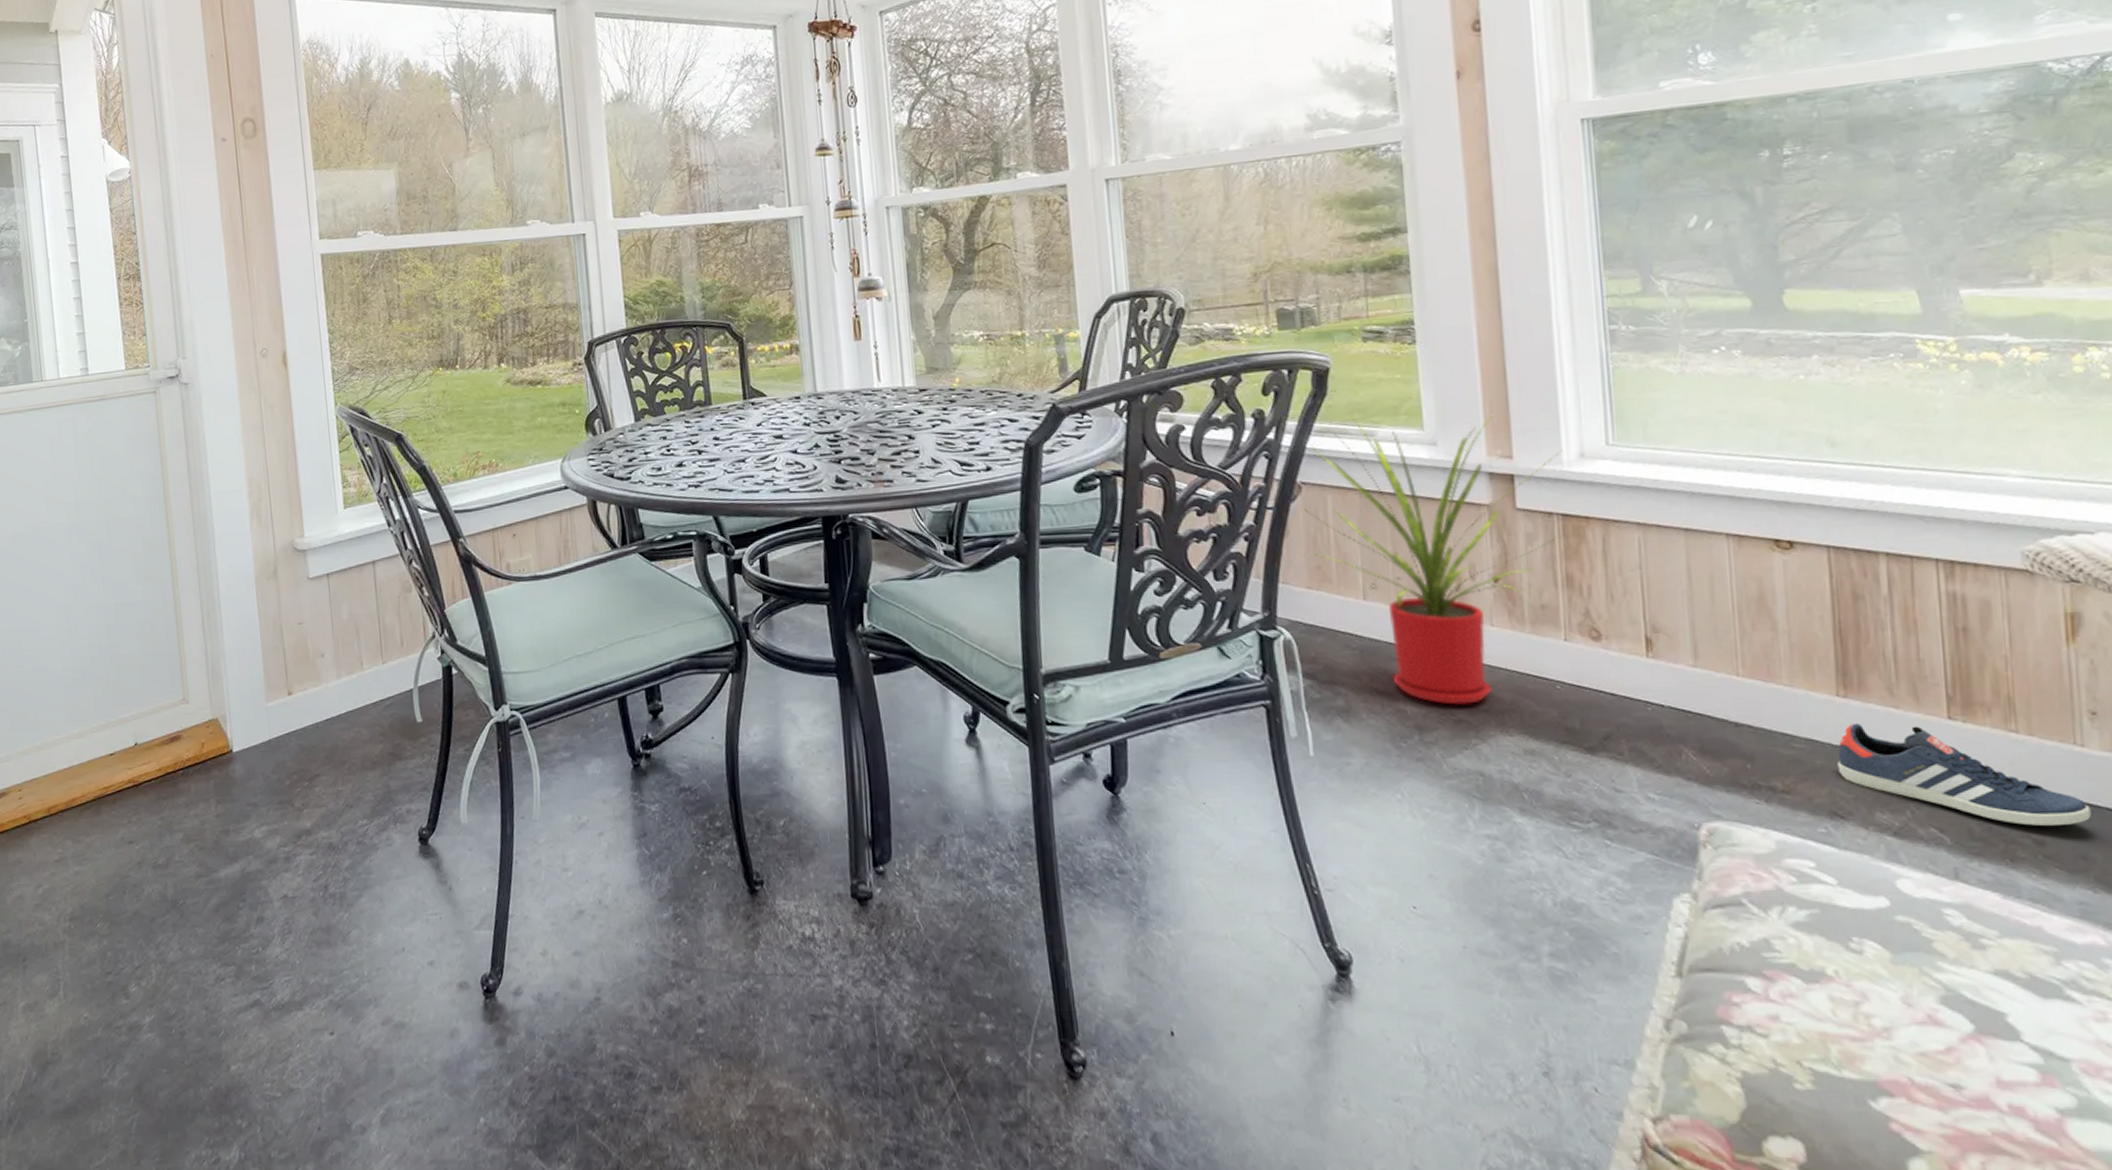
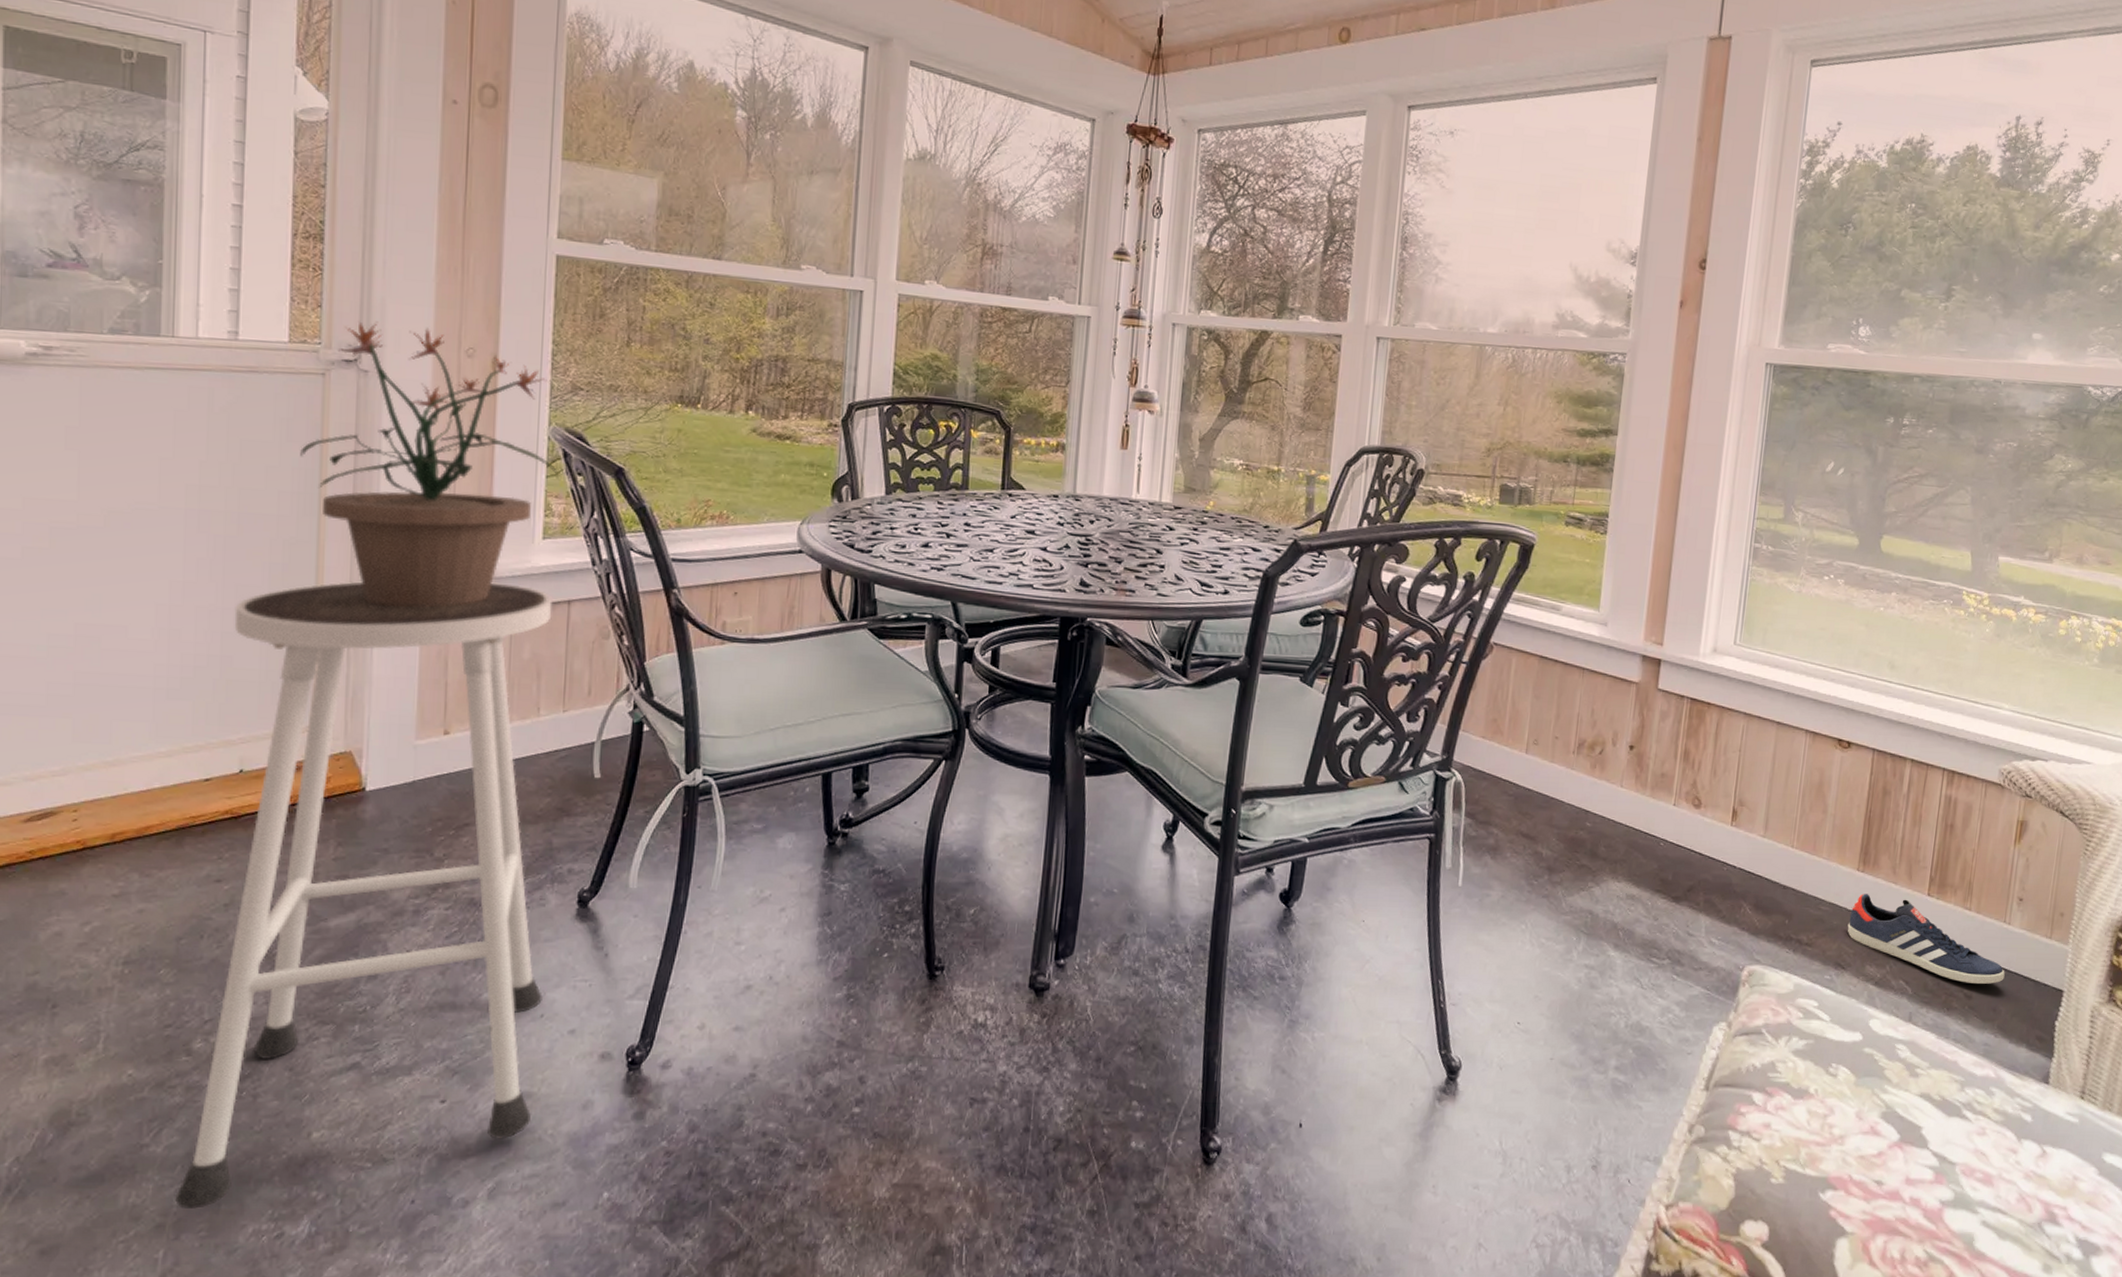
stool: none [114,552,408,1137] -> present [174,581,553,1209]
potted plant: none [146,337,348,585] -> present [300,321,557,607]
house plant: present [1304,415,1563,705] -> none [1492,591,1701,852]

